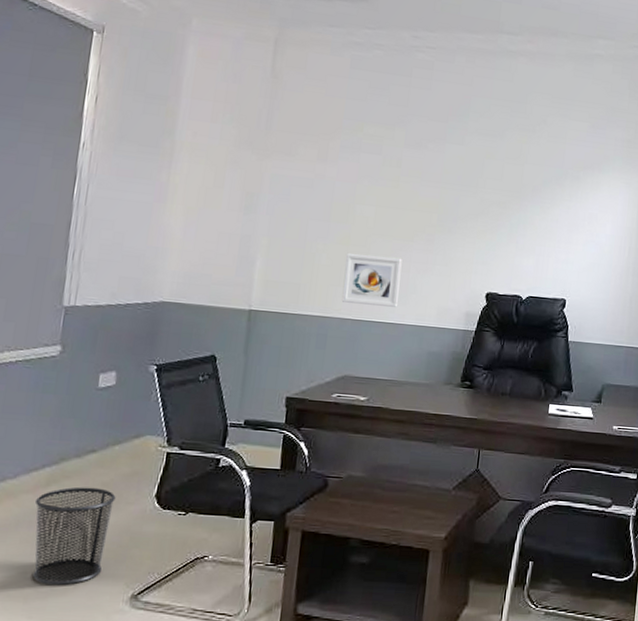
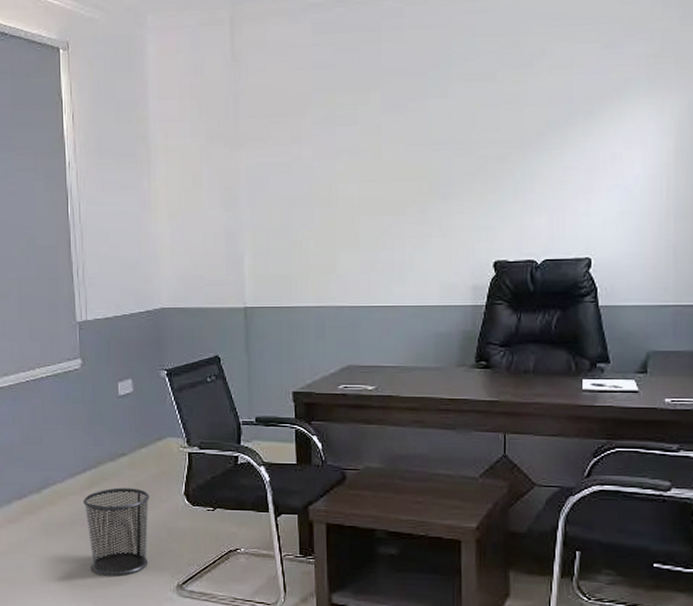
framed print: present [341,253,403,307] -> none [335,235,396,289]

